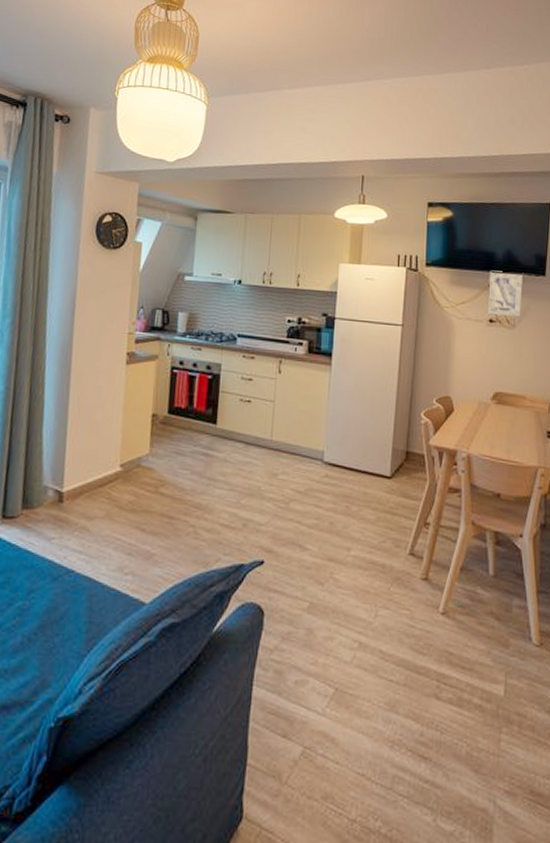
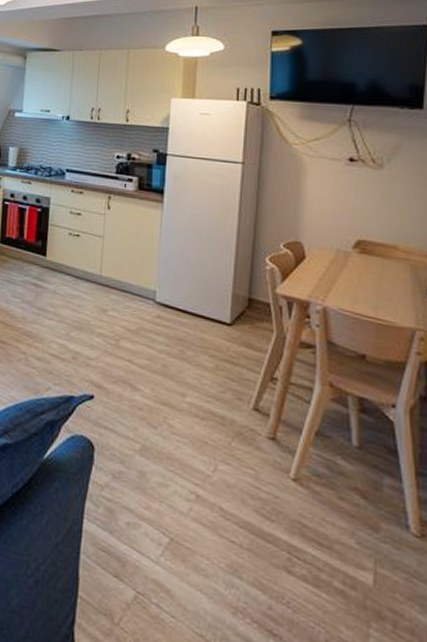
wall art: present [488,270,524,316] -> none [348,103,394,155]

